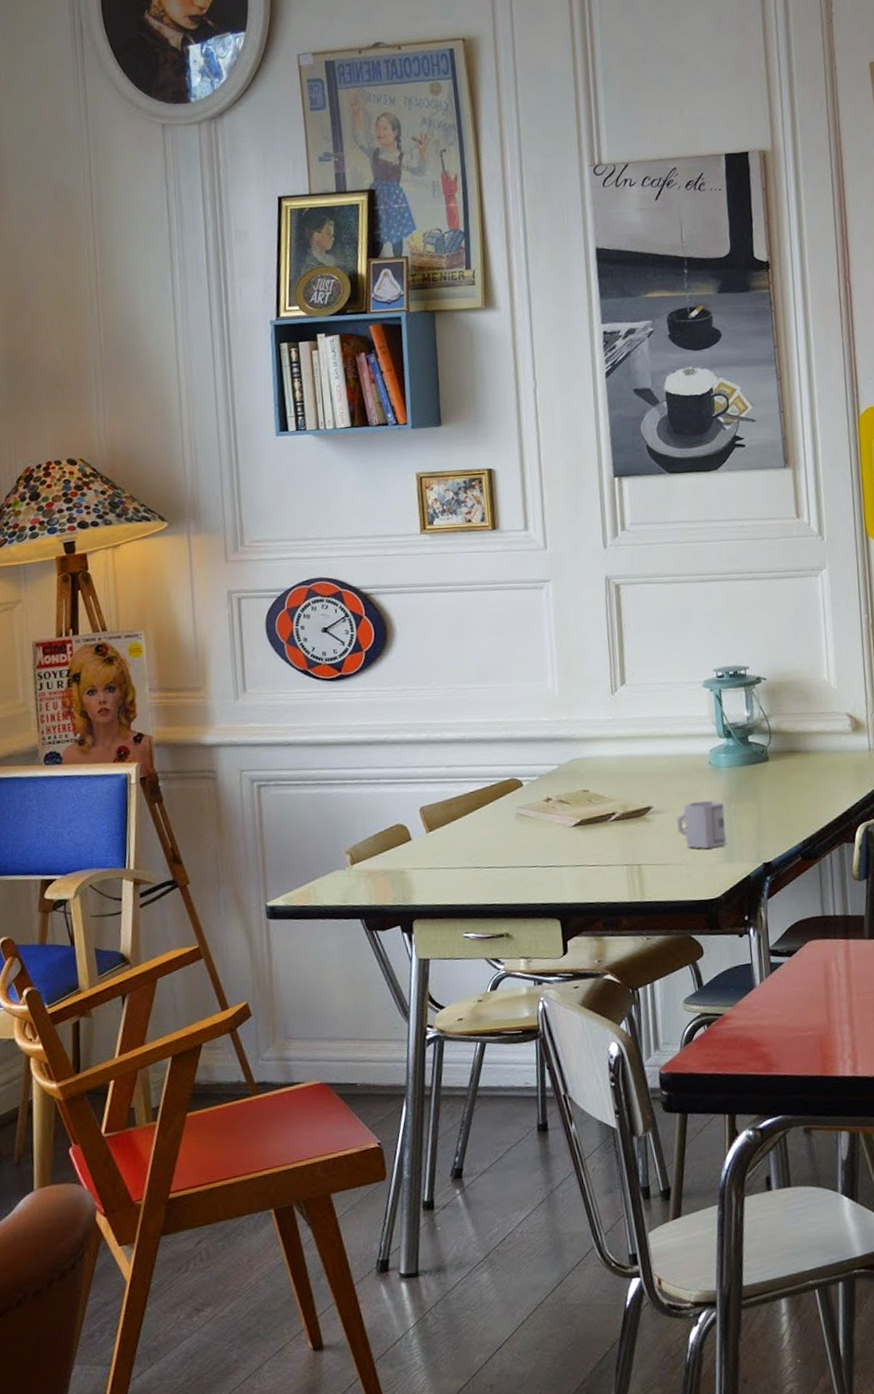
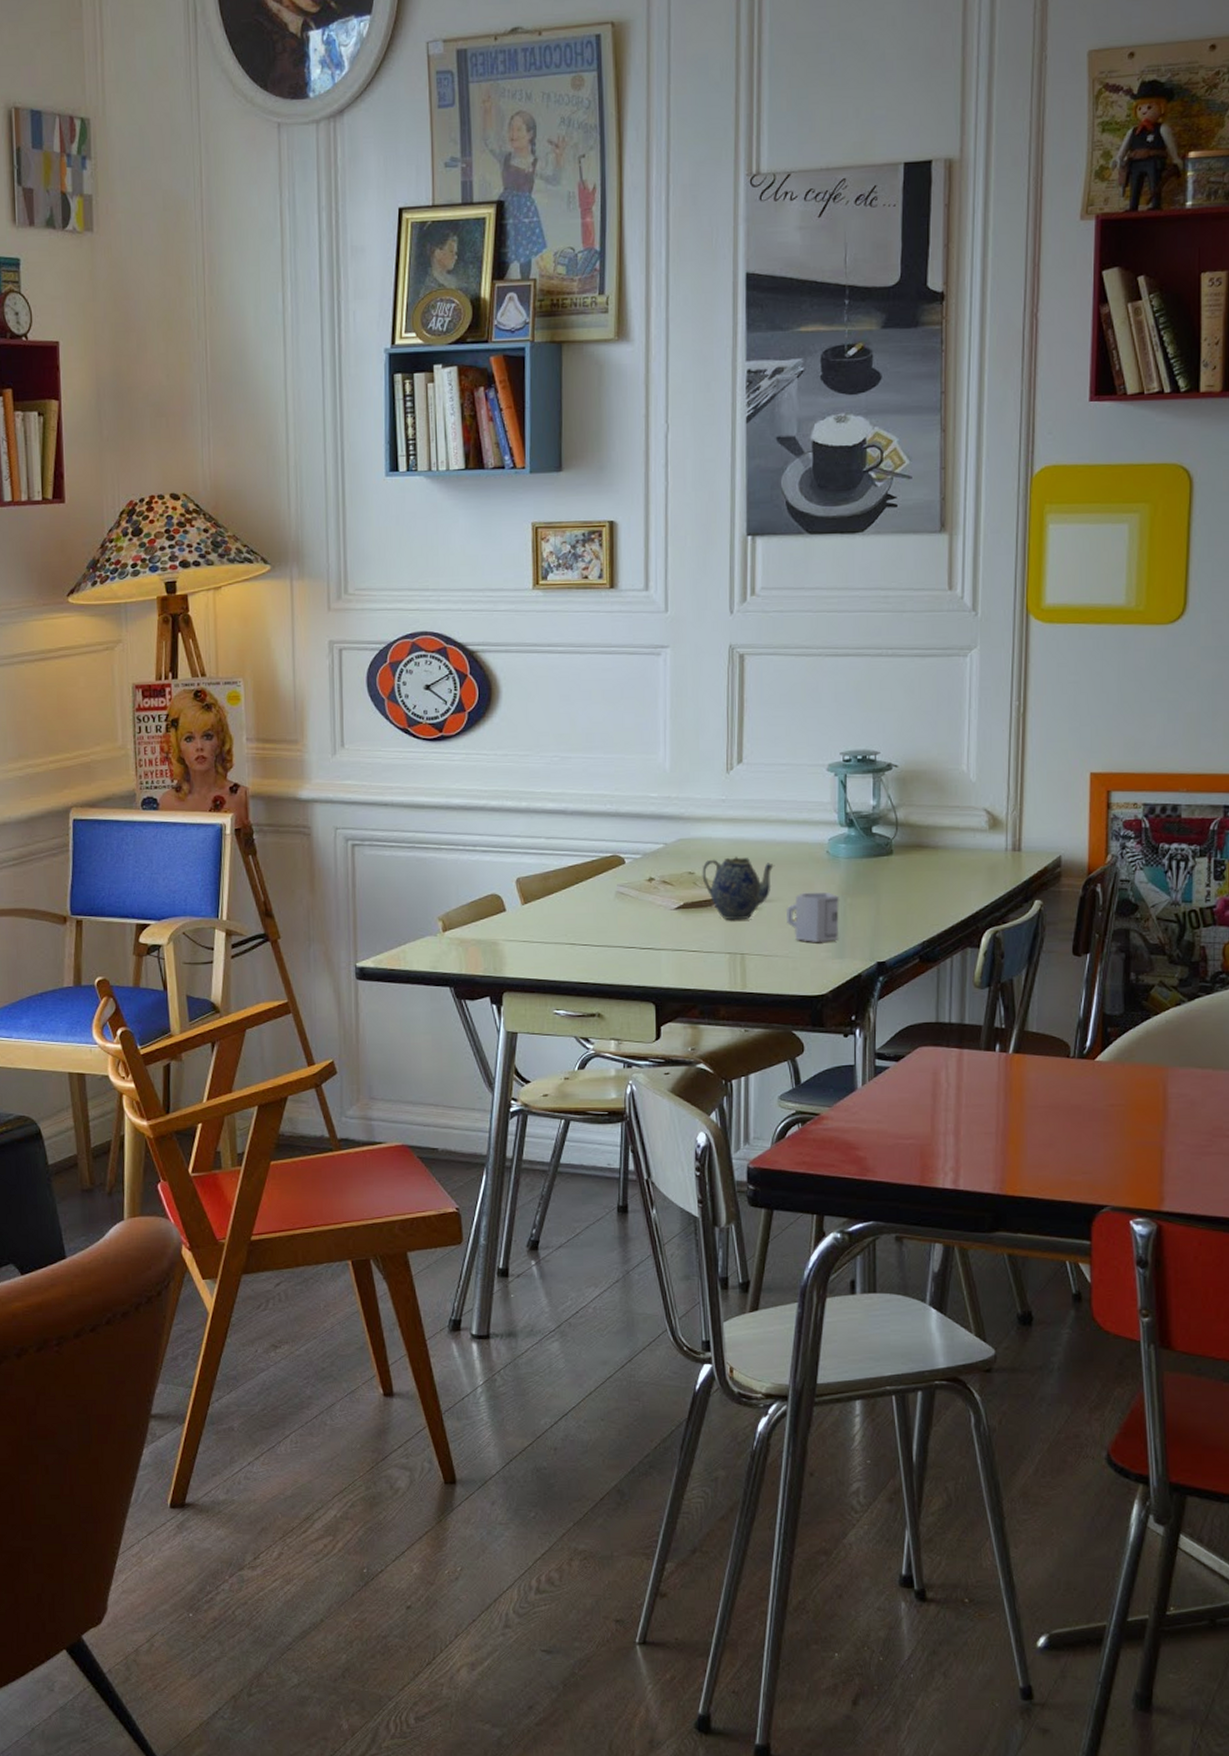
teapot: none [595,771,663,834] -> present [702,856,775,921]

